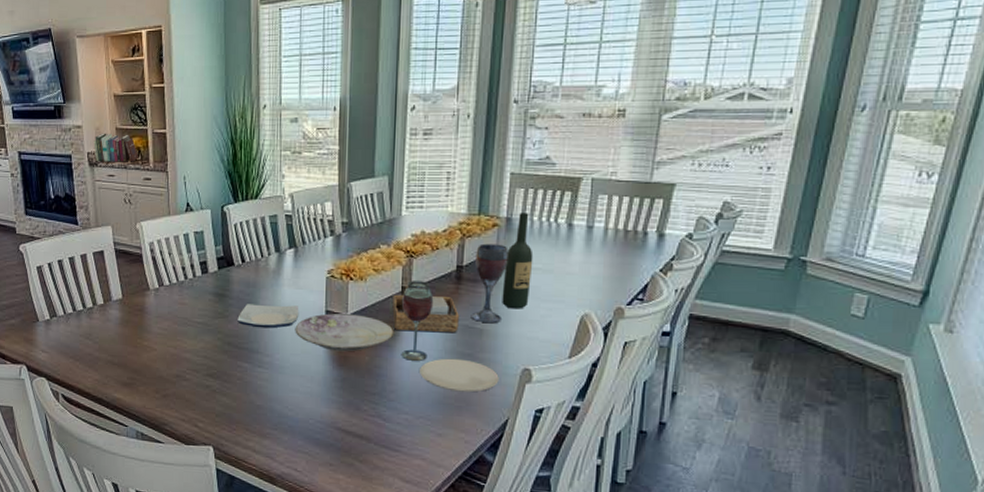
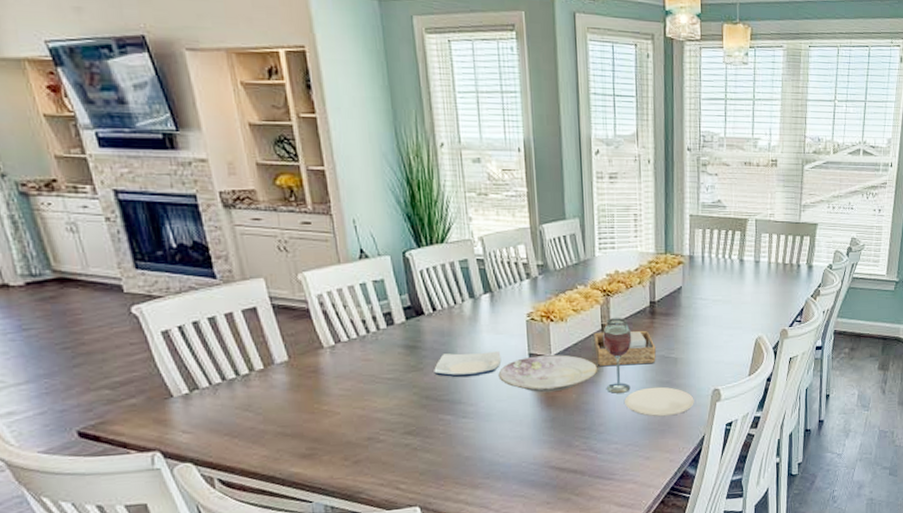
books: present [93,133,138,162] -> none [226,168,291,204]
cup: present [471,243,508,324] -> none [665,280,694,353]
wine bottle: present [502,213,534,309] -> none [691,251,715,338]

